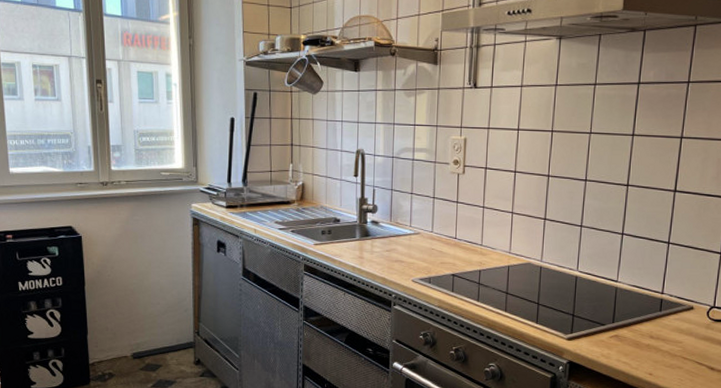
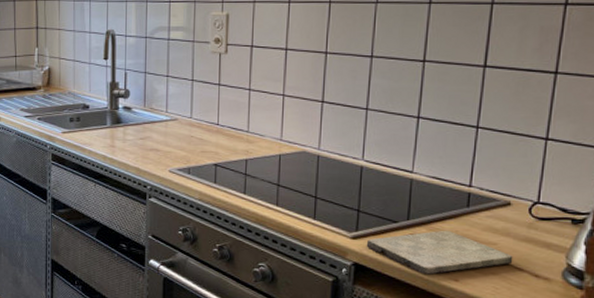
cutting board: none [579,331,695,370] -> present [366,230,513,275]

